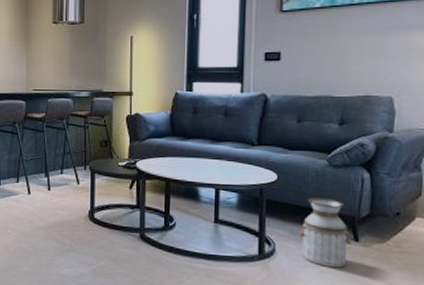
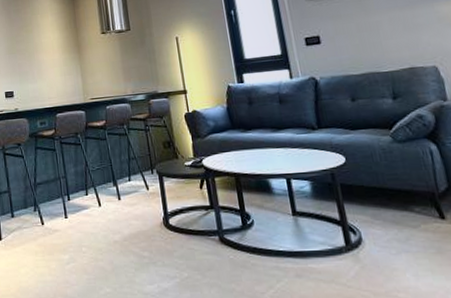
planter: present [299,198,352,268] -> none [381,175,440,251]

